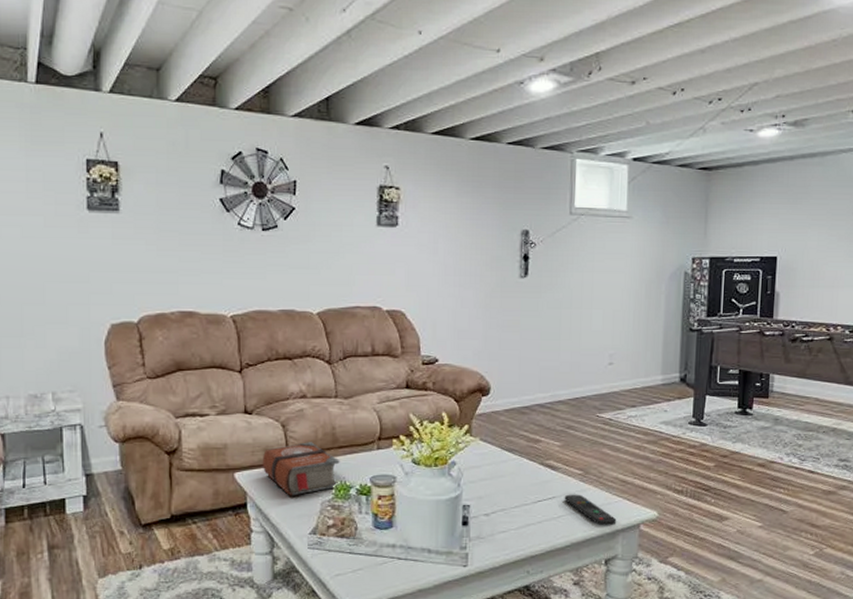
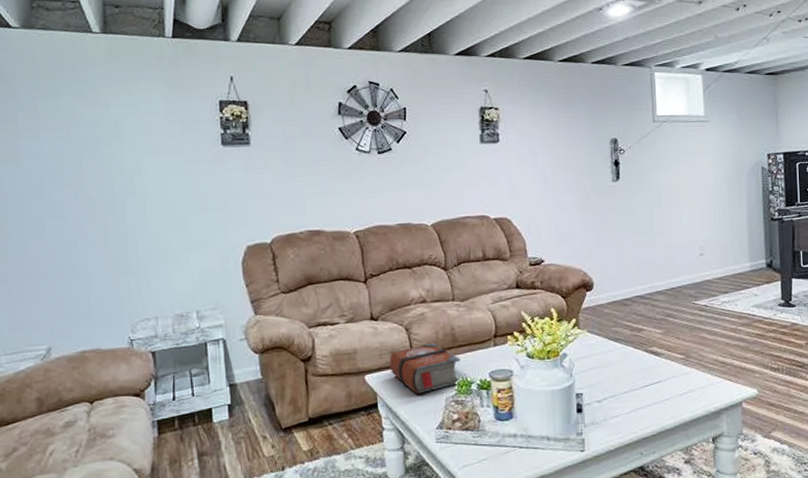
remote control: present [564,494,617,526] -> none [669,377,720,406]

